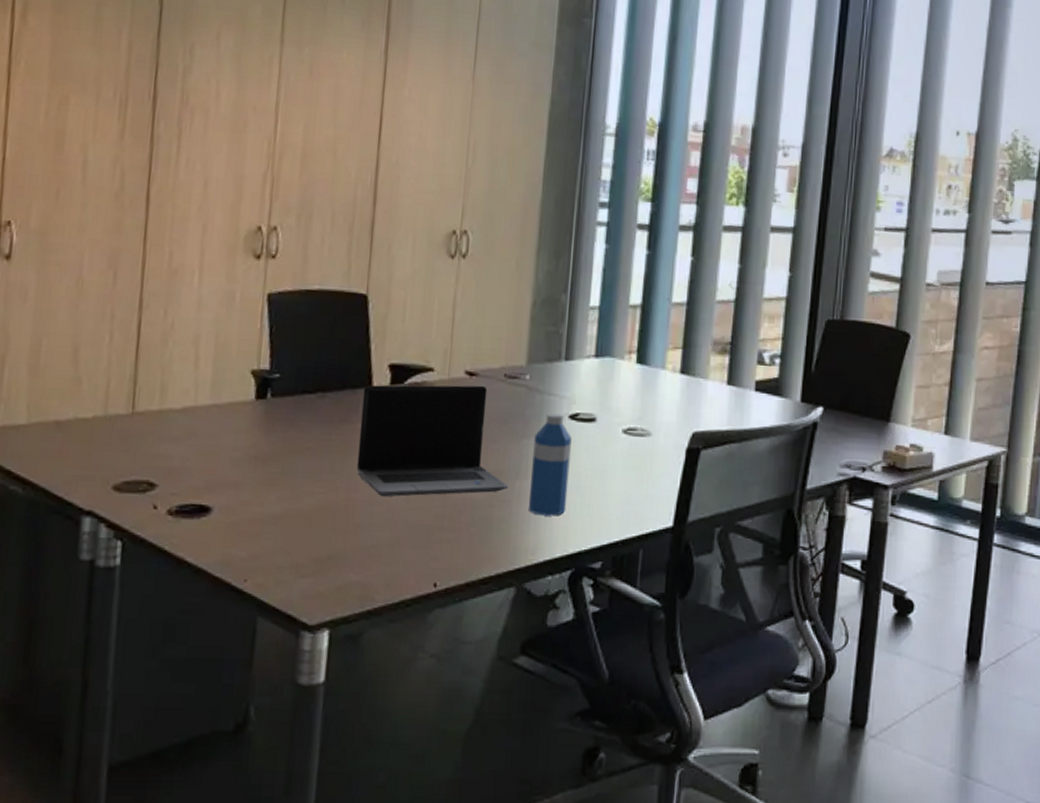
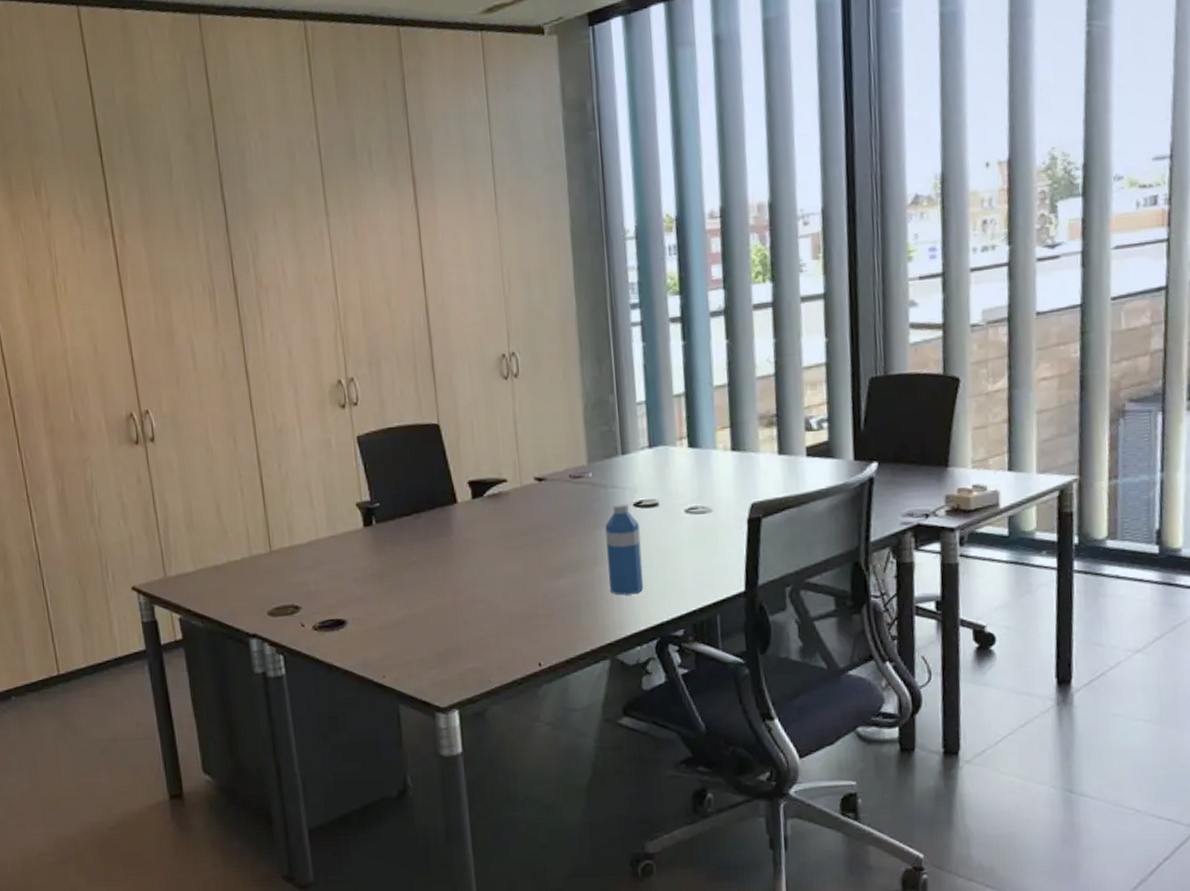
laptop computer: present [356,384,509,497] -> none [450,488,590,596]

